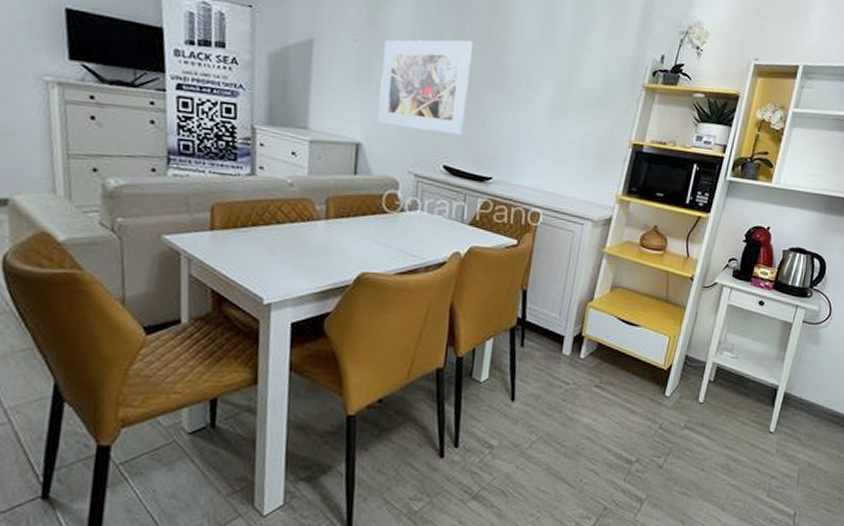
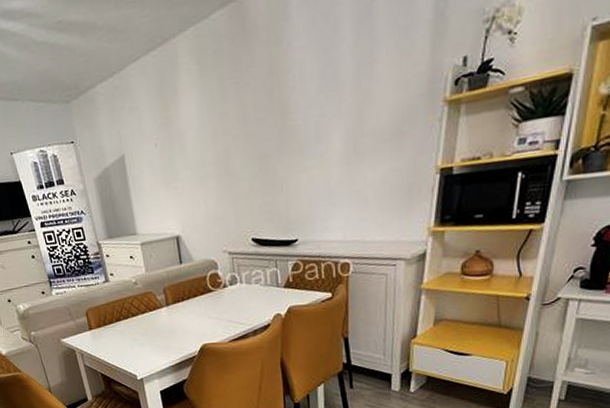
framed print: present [377,40,474,136] -> none [180,110,263,215]

